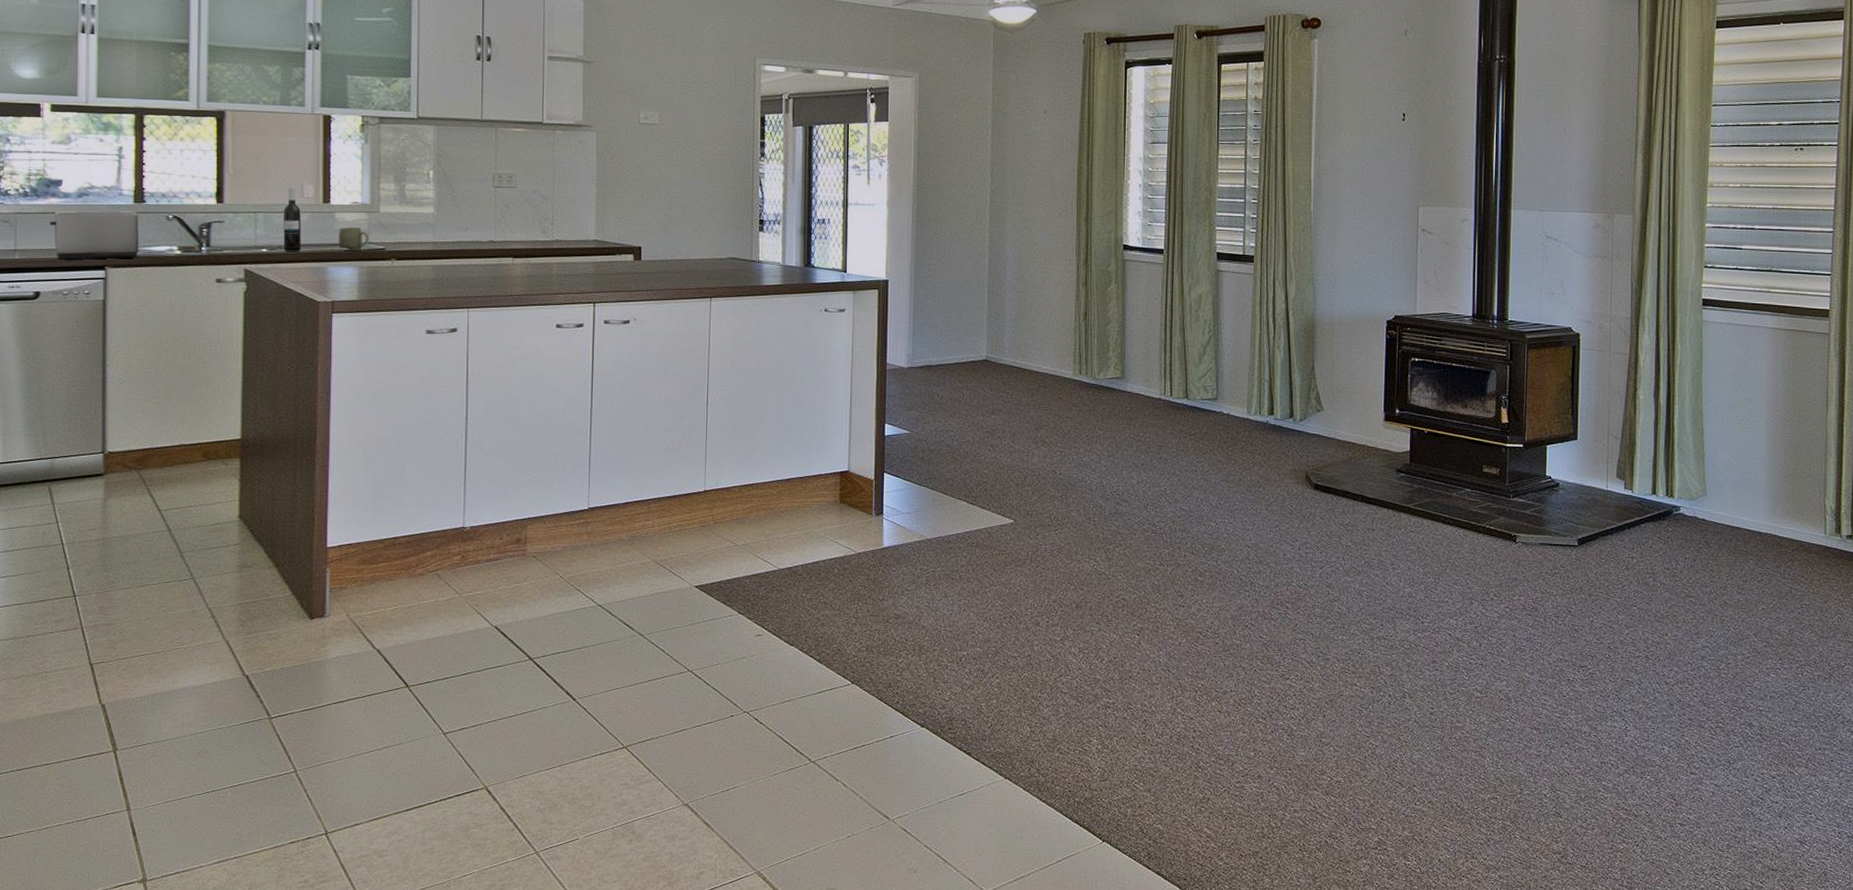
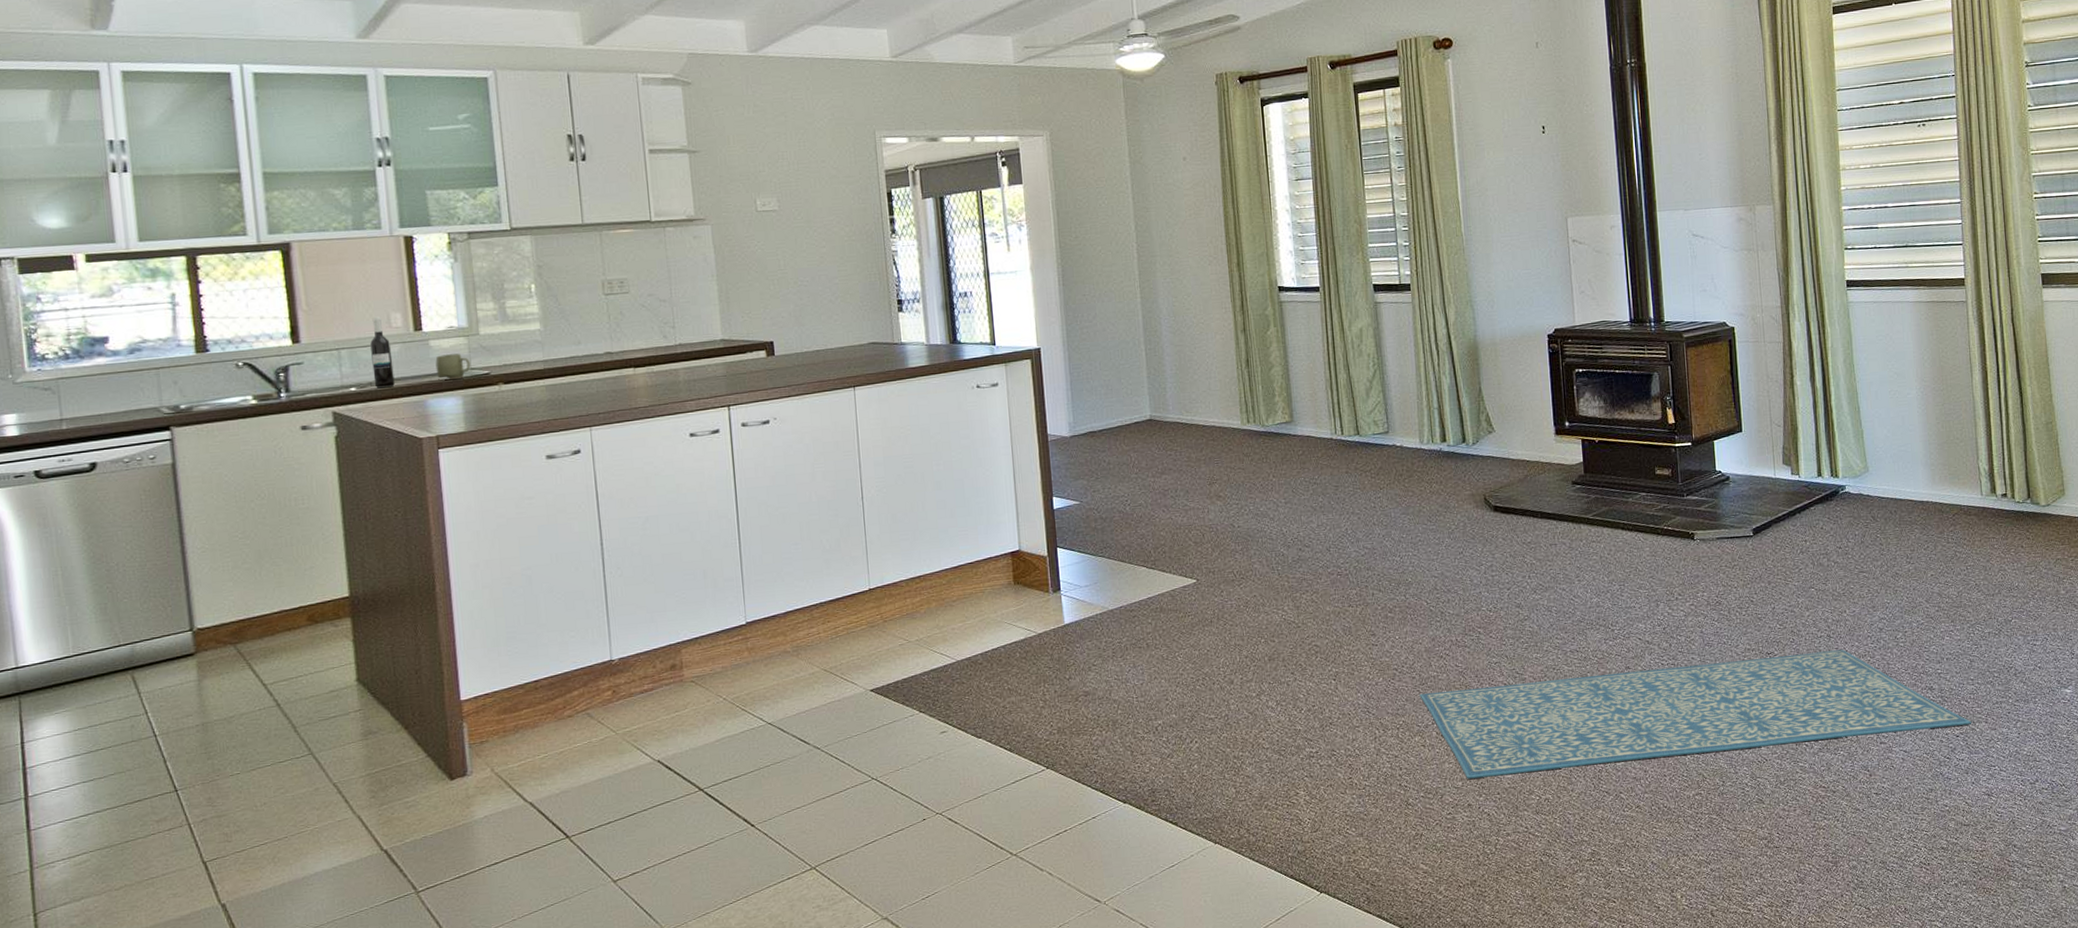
toaster: present [50,210,139,260] -> none [99,362,208,425]
rug: none [1221,659,1791,767] -> present [1419,649,1972,779]

